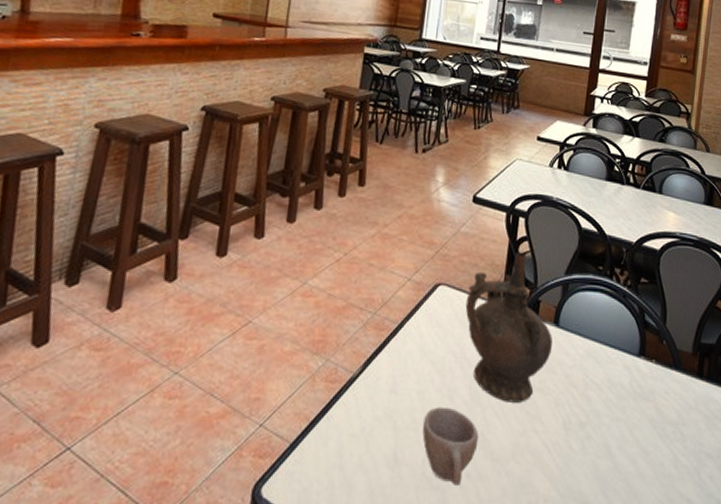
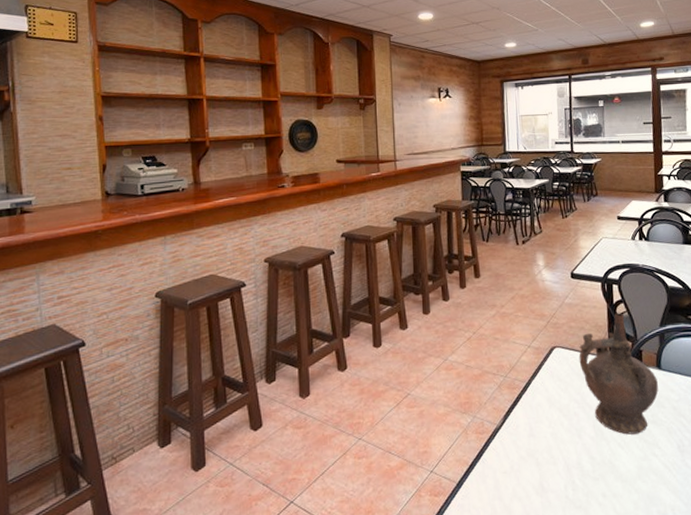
cup: present [422,406,479,485] -> none [560,443,608,504]

